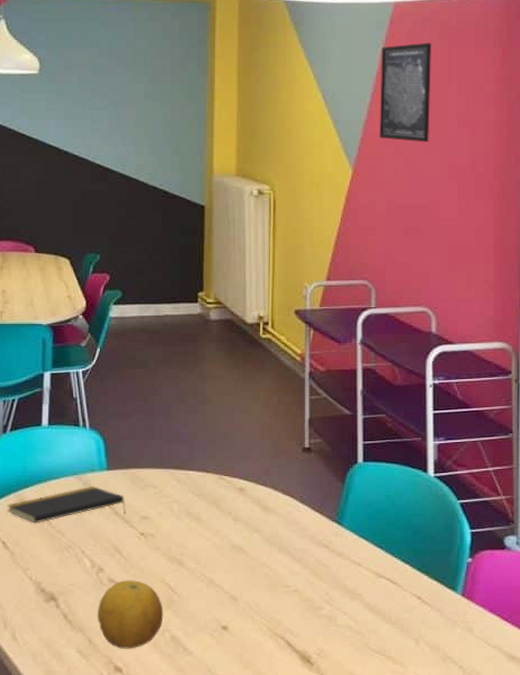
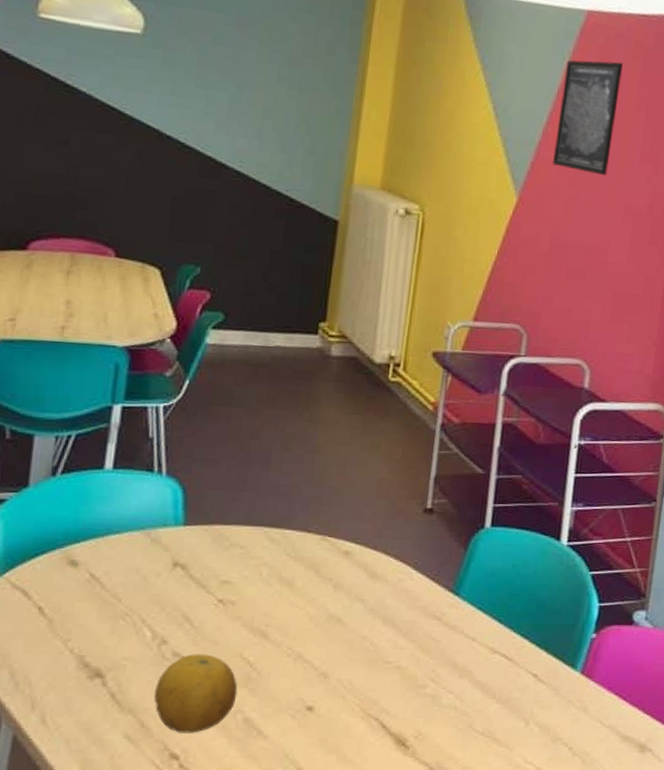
notepad: present [7,485,126,524] -> none [48,543,203,586]

